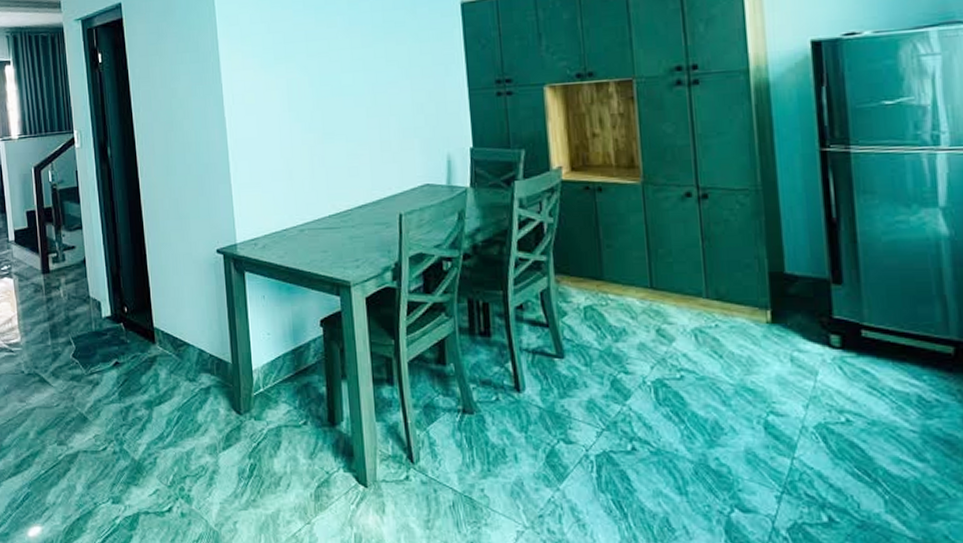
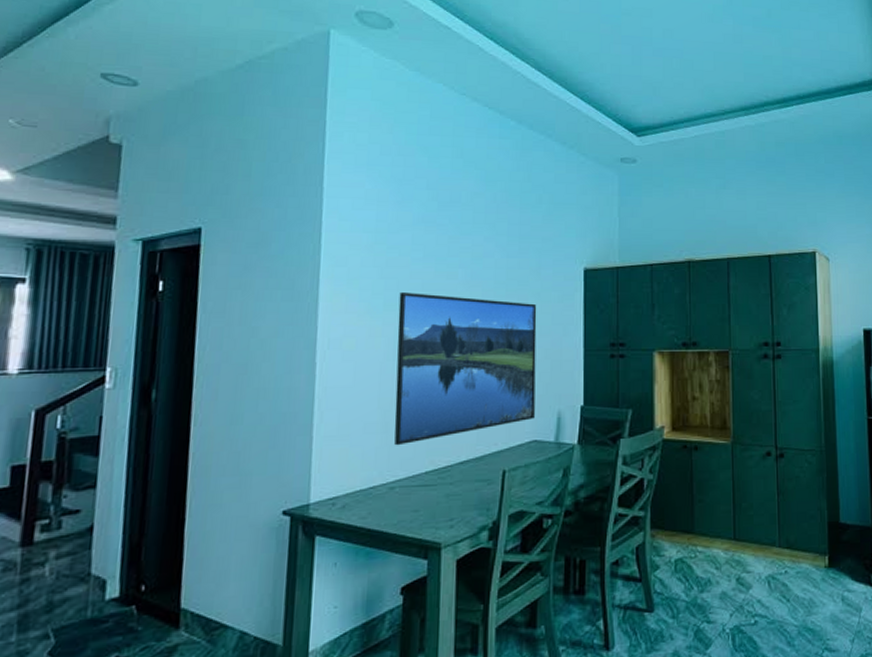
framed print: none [286,44,425,192] -> present [394,292,537,446]

